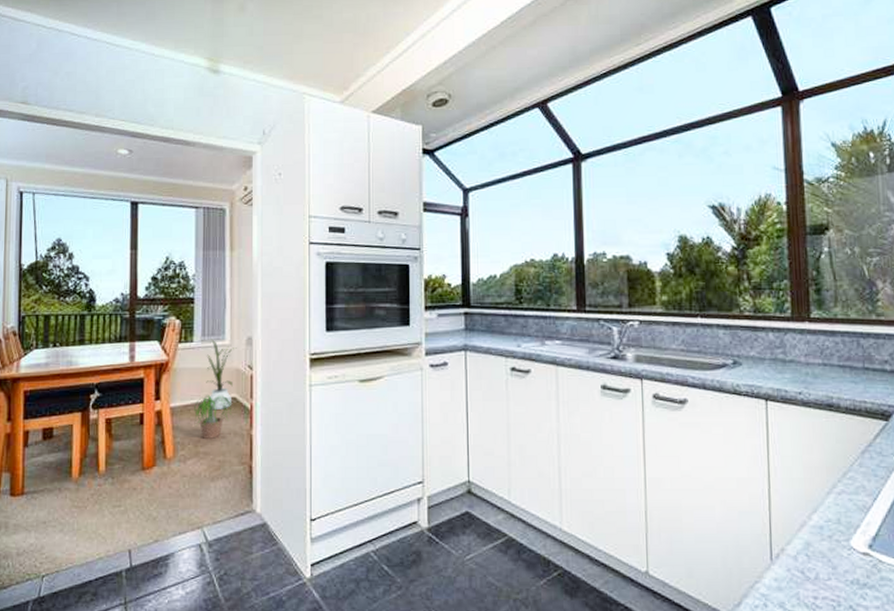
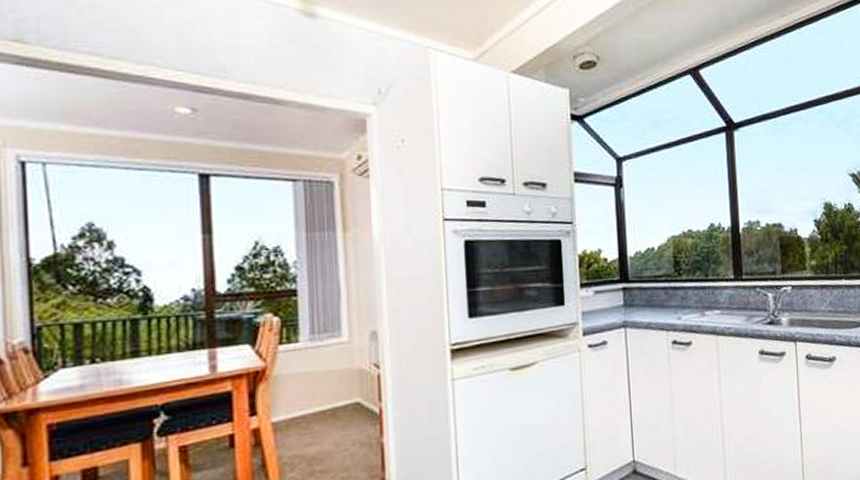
potted plant: present [194,395,231,439] -> none [305,401,355,455]
house plant: present [206,339,237,409] -> none [317,336,358,419]

